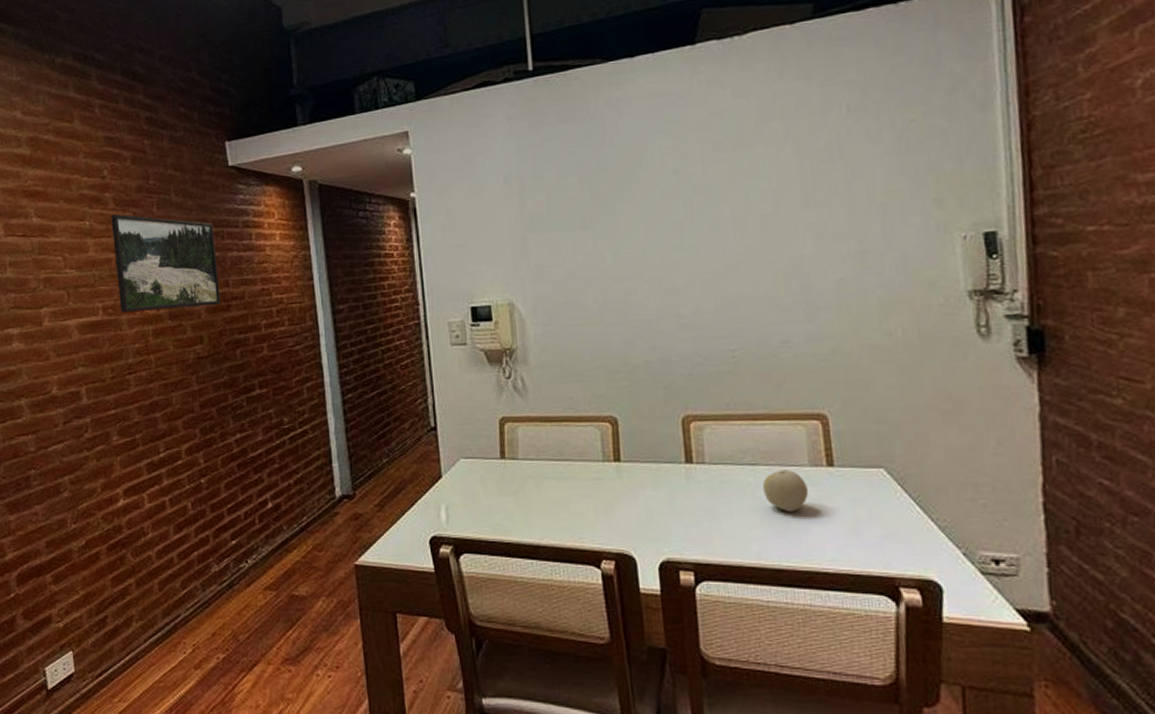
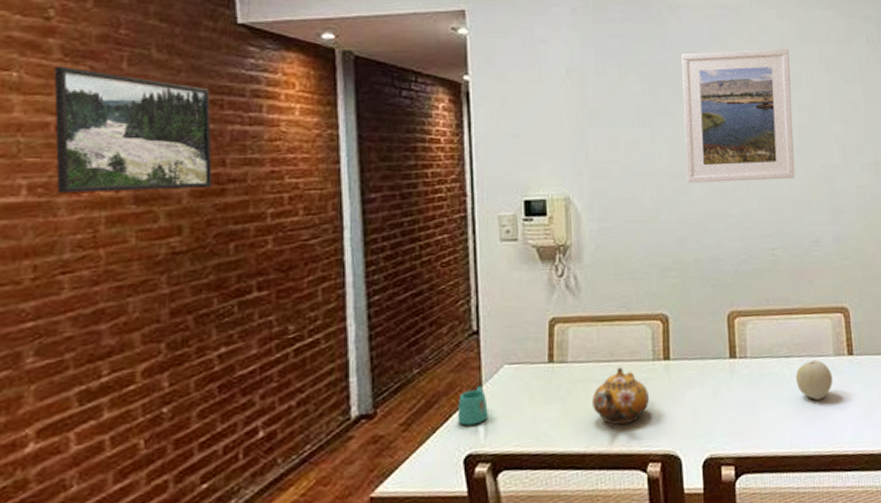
mug: none [421,476,449,511] -> present [457,385,488,426]
teapot: none [544,467,601,522] -> present [592,368,650,426]
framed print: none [622,130,758,284] -> present [681,48,795,183]

